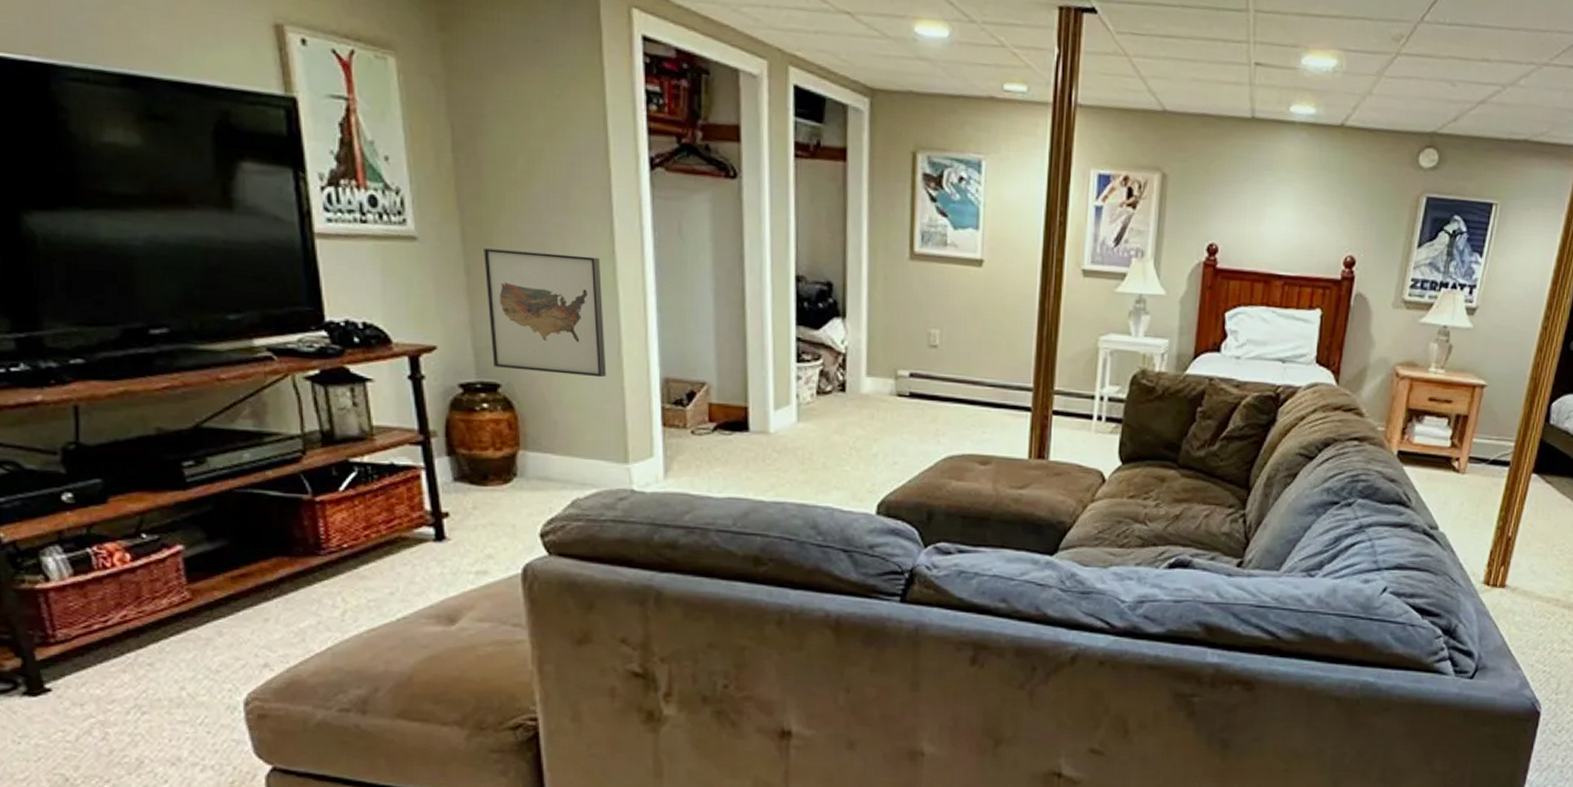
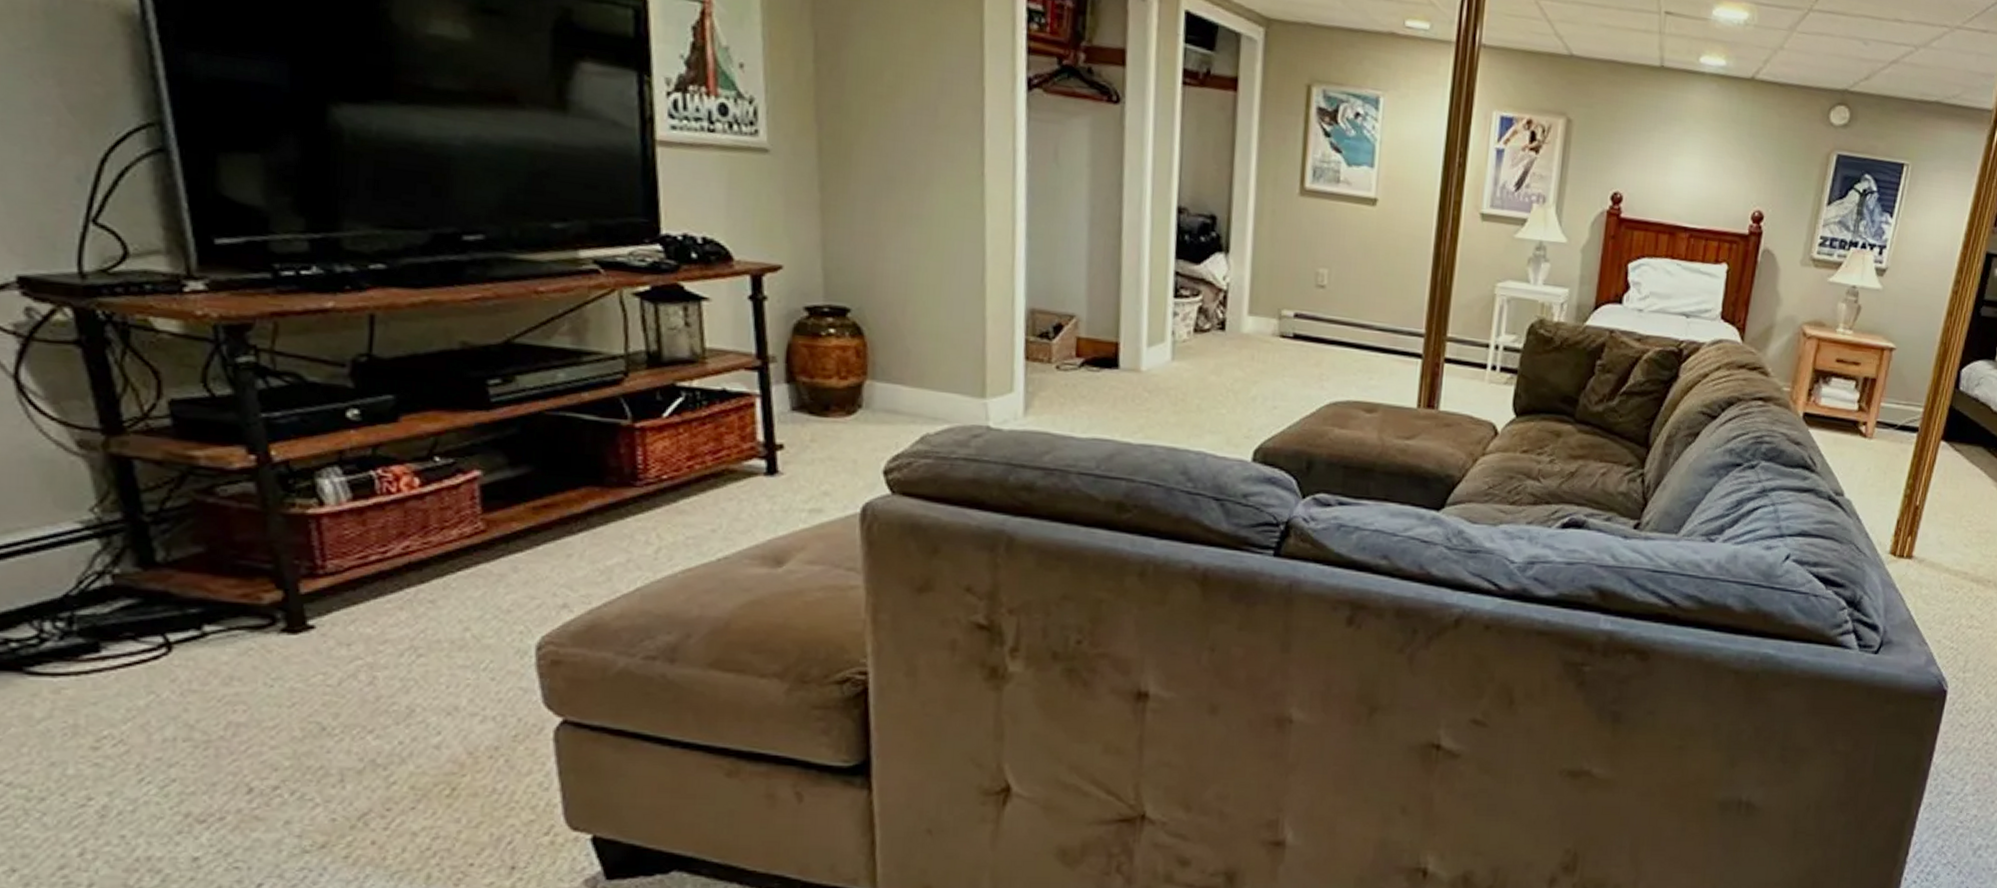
wall art: present [484,248,607,378] -> none [841,164,968,306]

